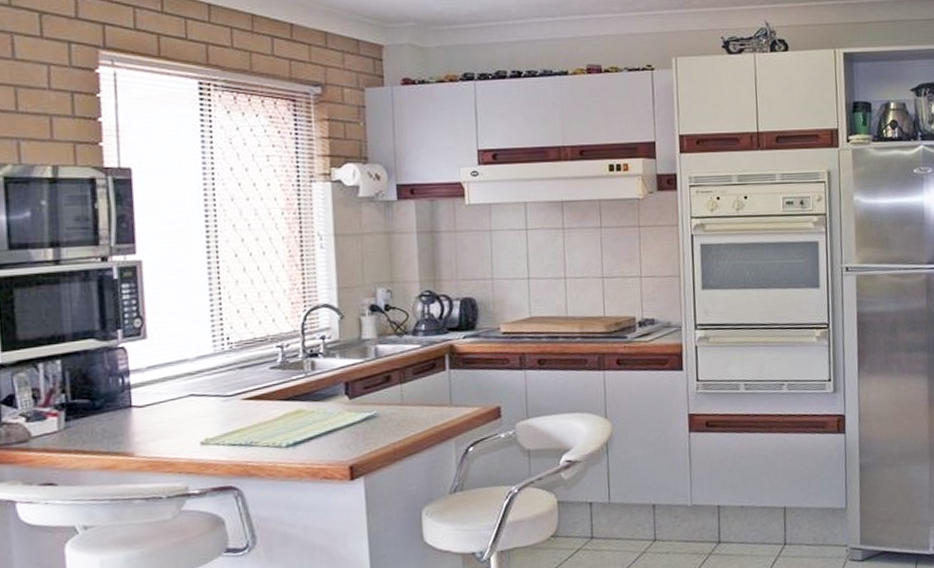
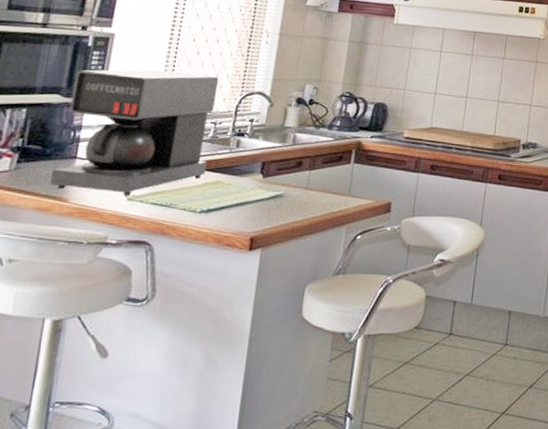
coffee maker: none [108,293,283,444] -> present [50,69,219,196]

